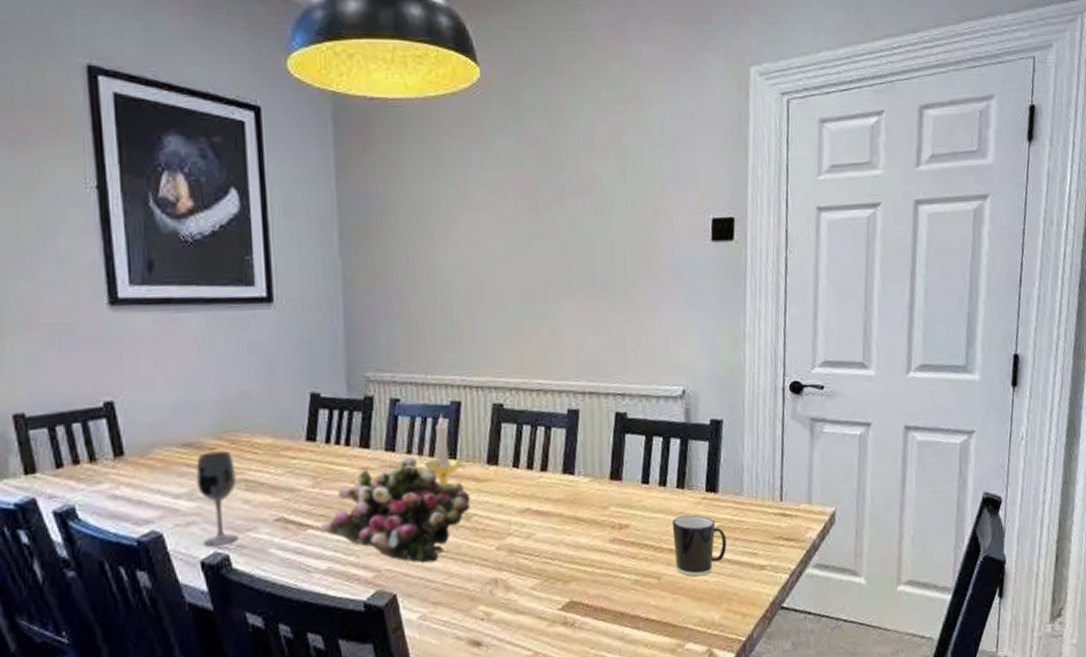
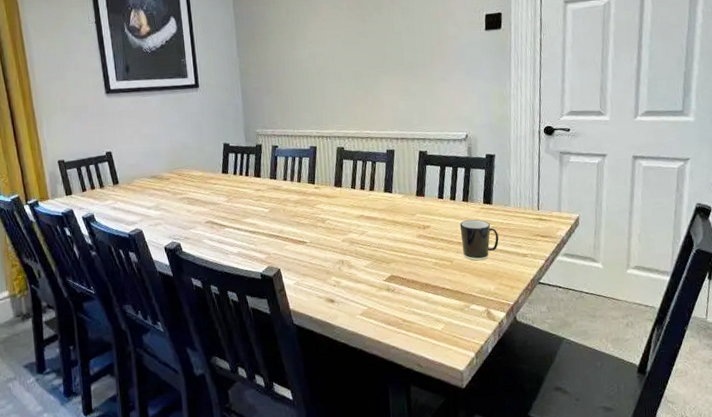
wine glass: present [195,450,240,548] -> none [159,180,186,239]
flower arrangement: present [319,455,471,563] -> none [232,181,325,249]
candlestick: present [424,414,462,485] -> none [294,155,318,200]

